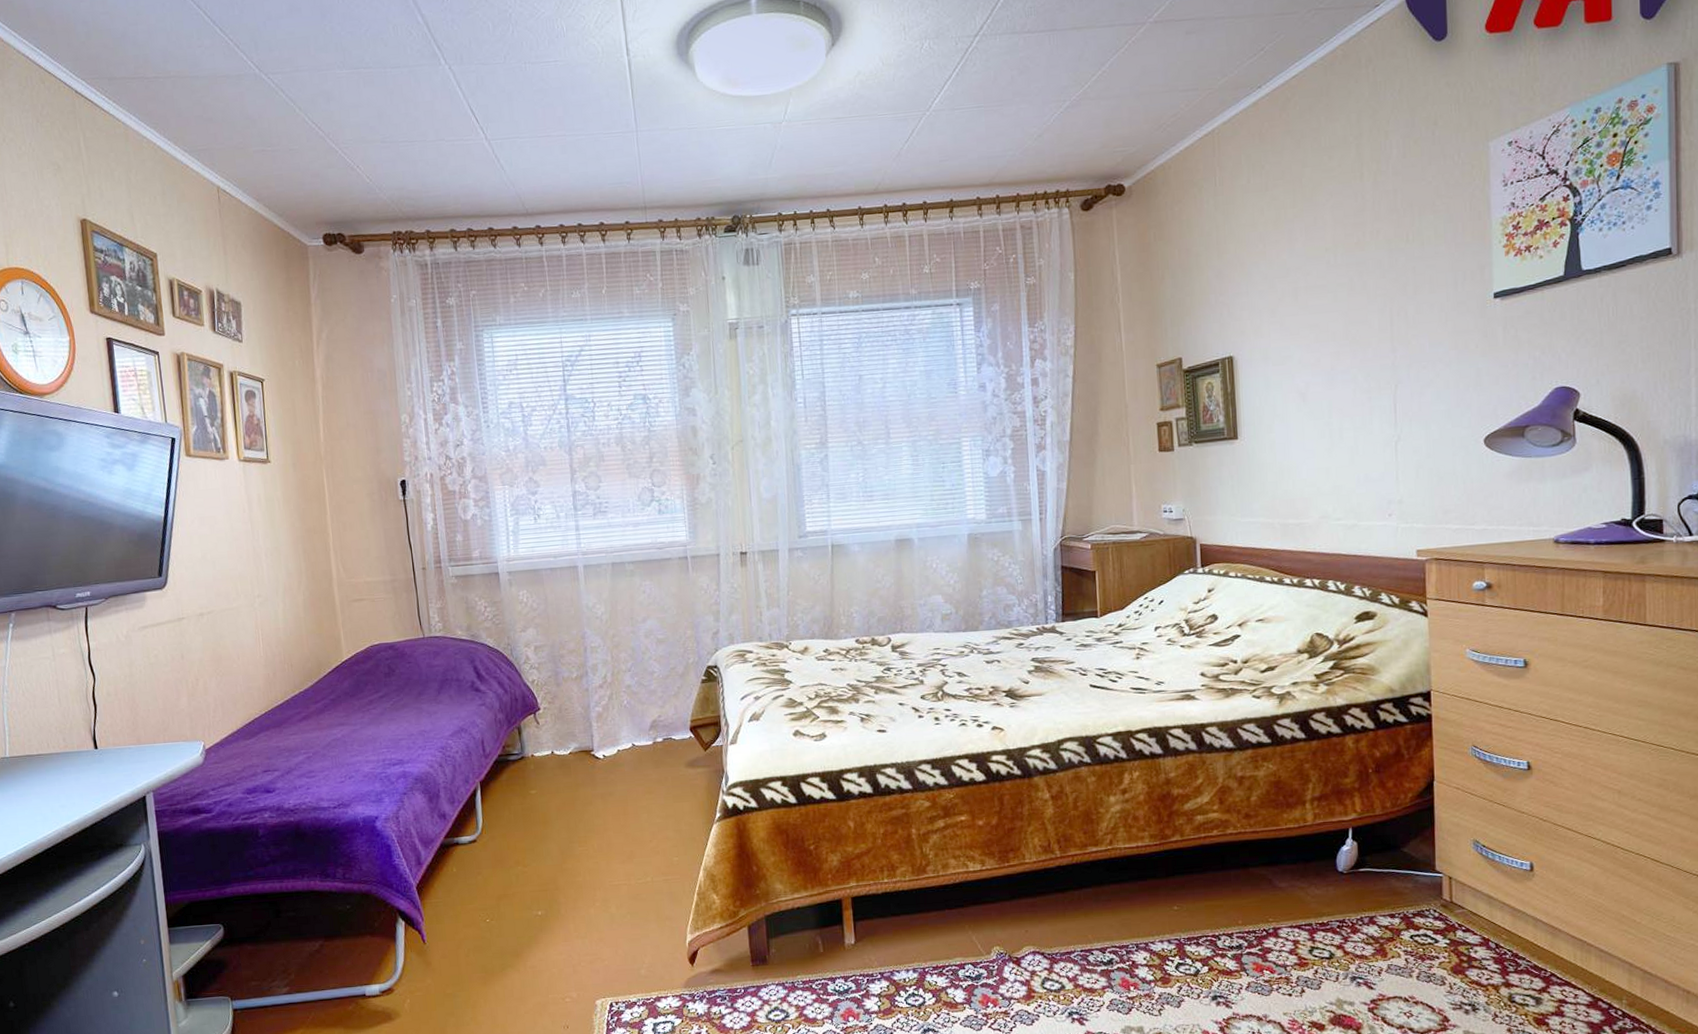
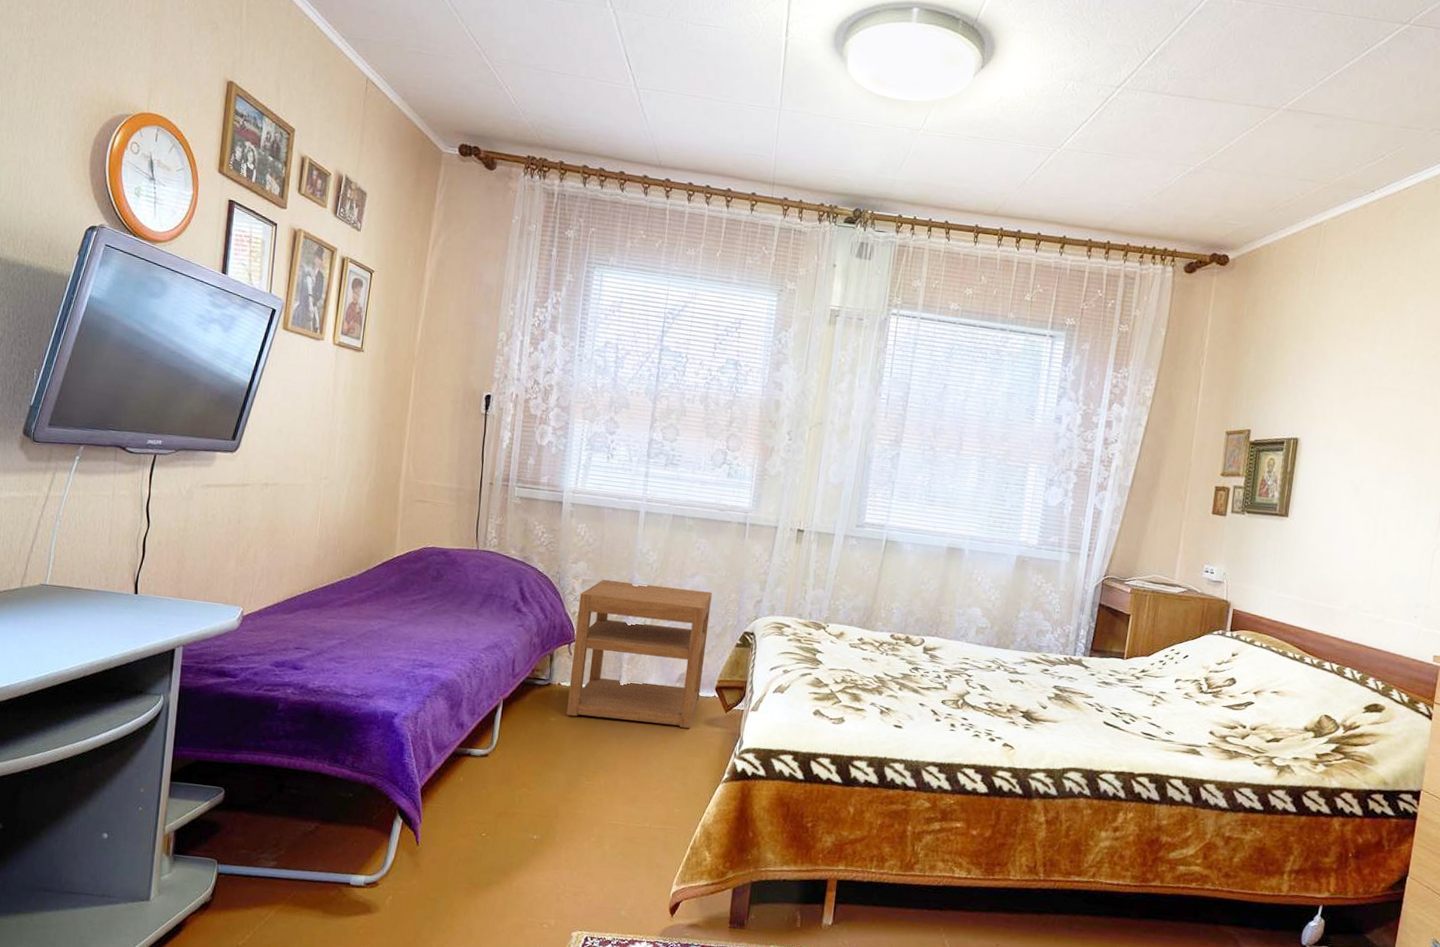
nightstand: none [535,633,676,786] -> present [566,579,712,729]

